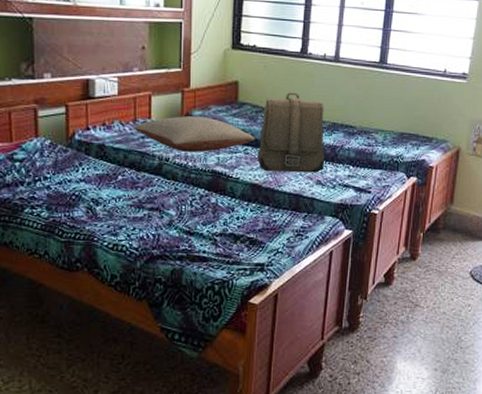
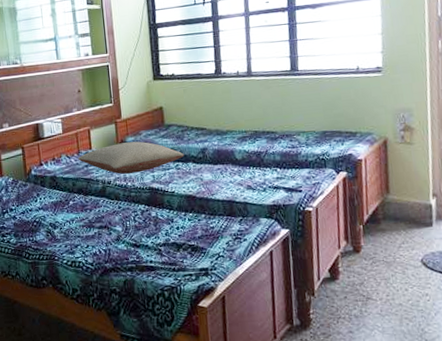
backpack: present [257,92,325,173] -> none [188,109,253,182]

